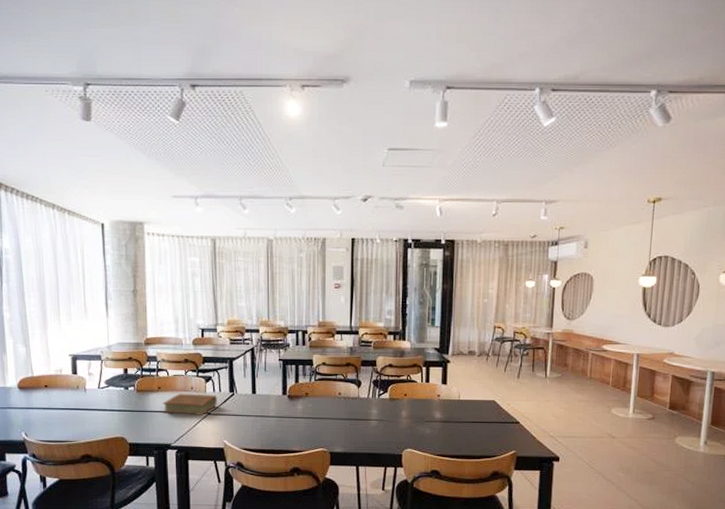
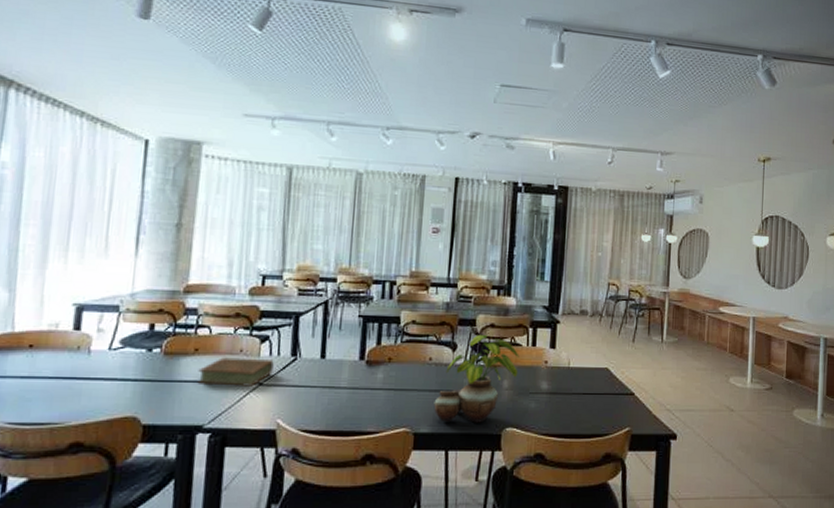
potted plant: none [345,373,415,445] -> present [434,334,519,423]

